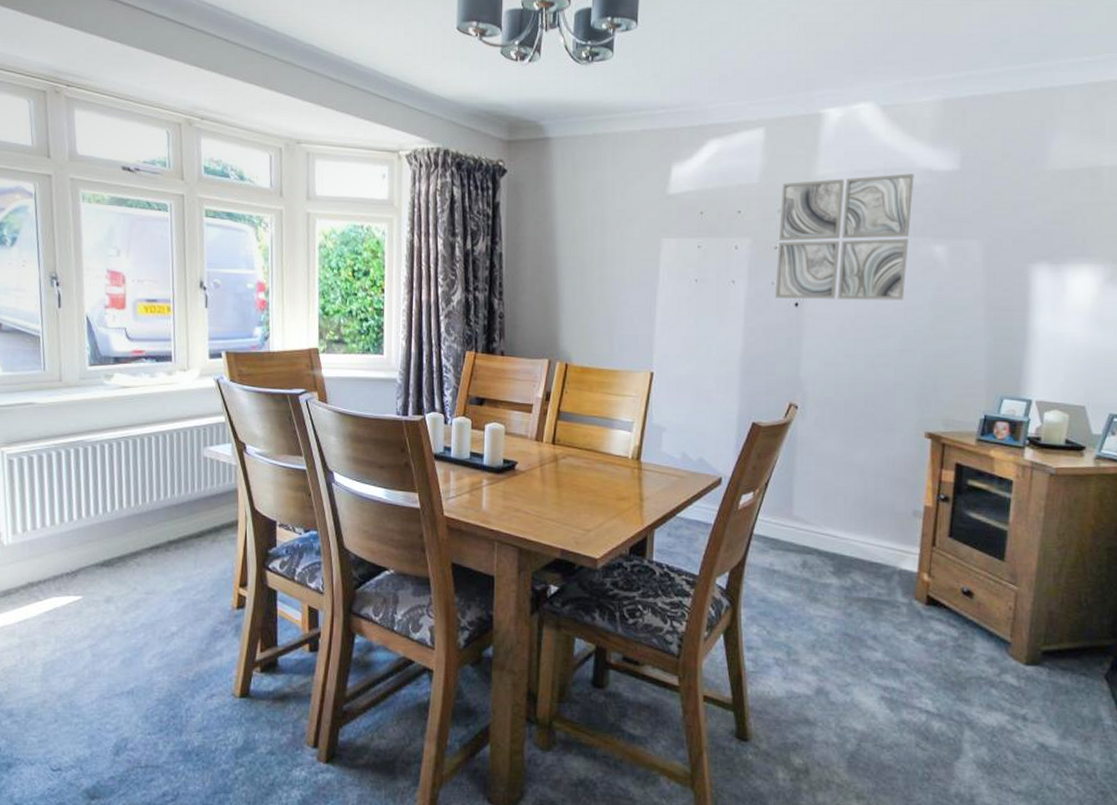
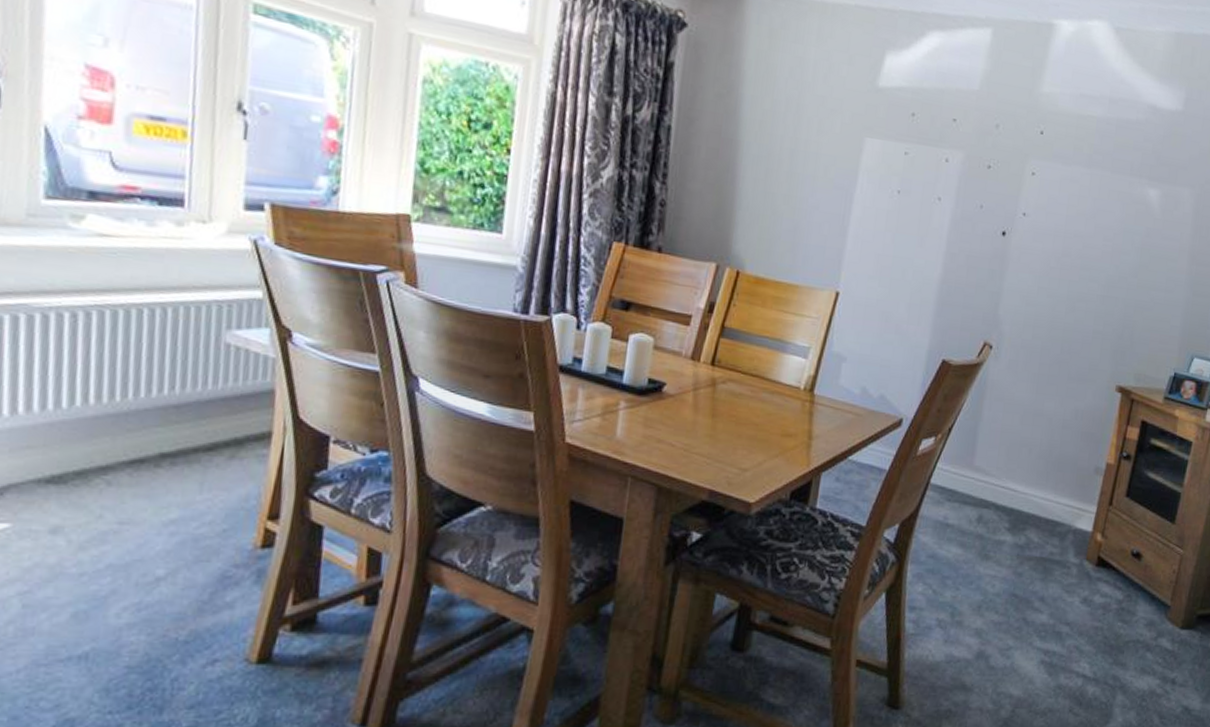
wall art: present [774,174,914,300] -> none [981,95,1139,243]

